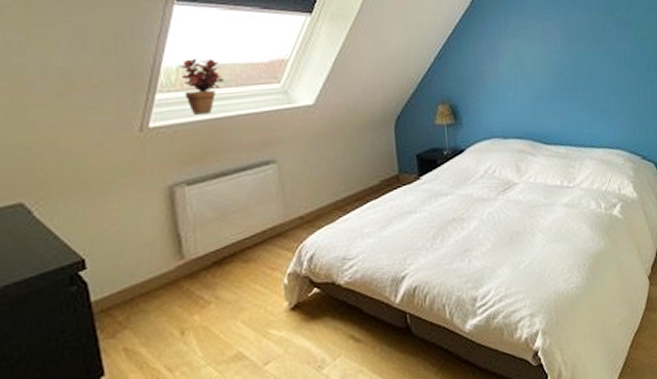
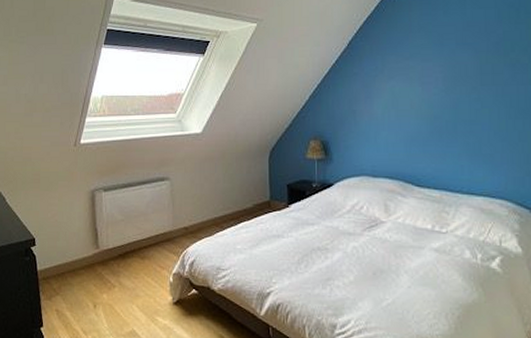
potted plant: present [180,59,223,116] -> none [104,91,134,137]

